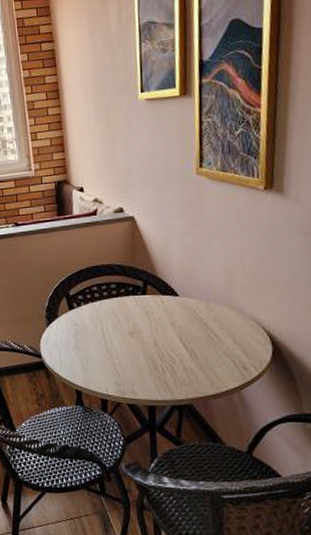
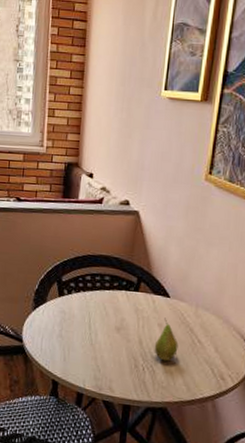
fruit: none [170,316,195,359] -> present [154,317,179,362]

